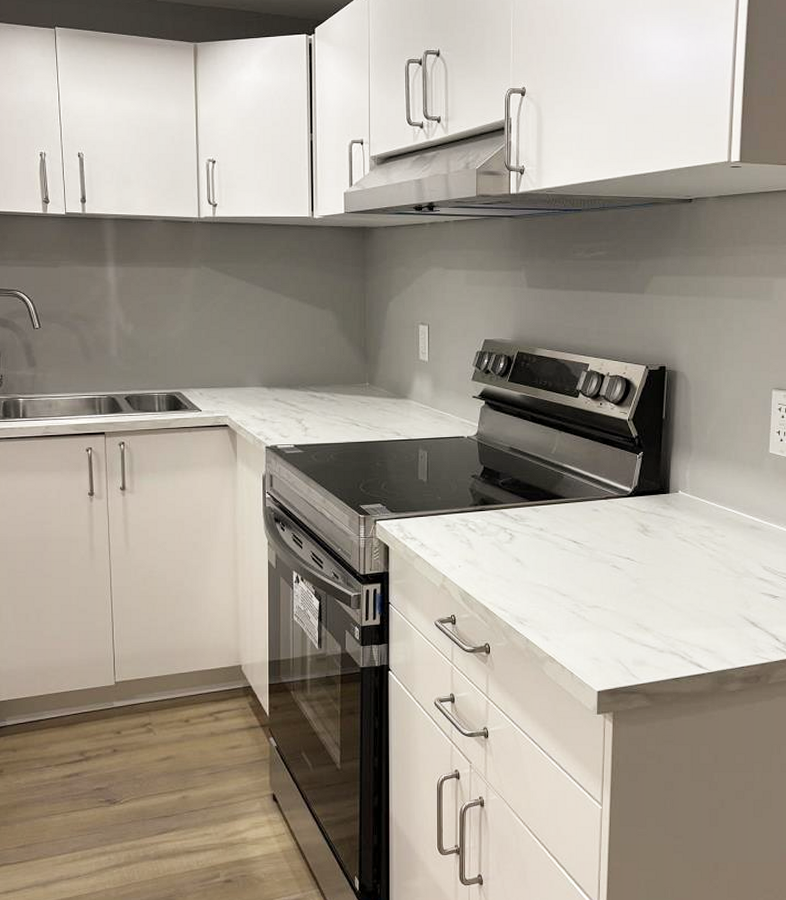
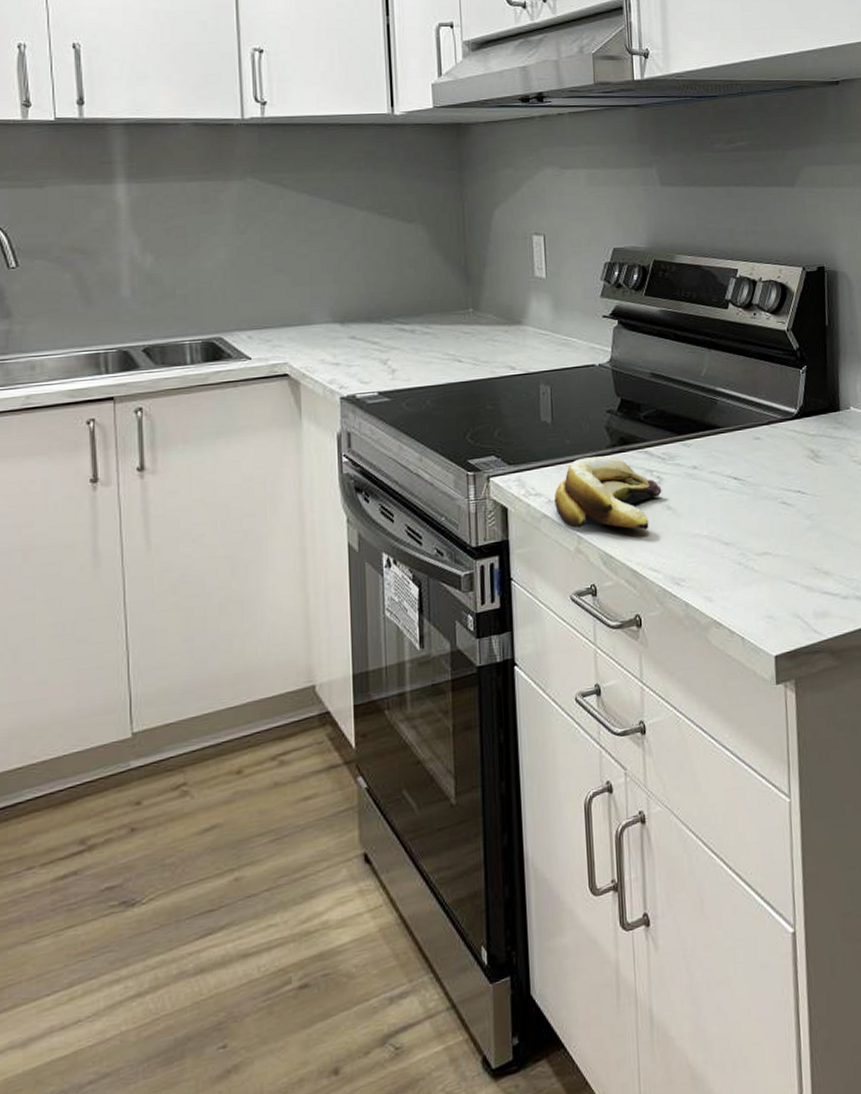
banana: none [425,512,513,576] -> present [553,456,662,530]

